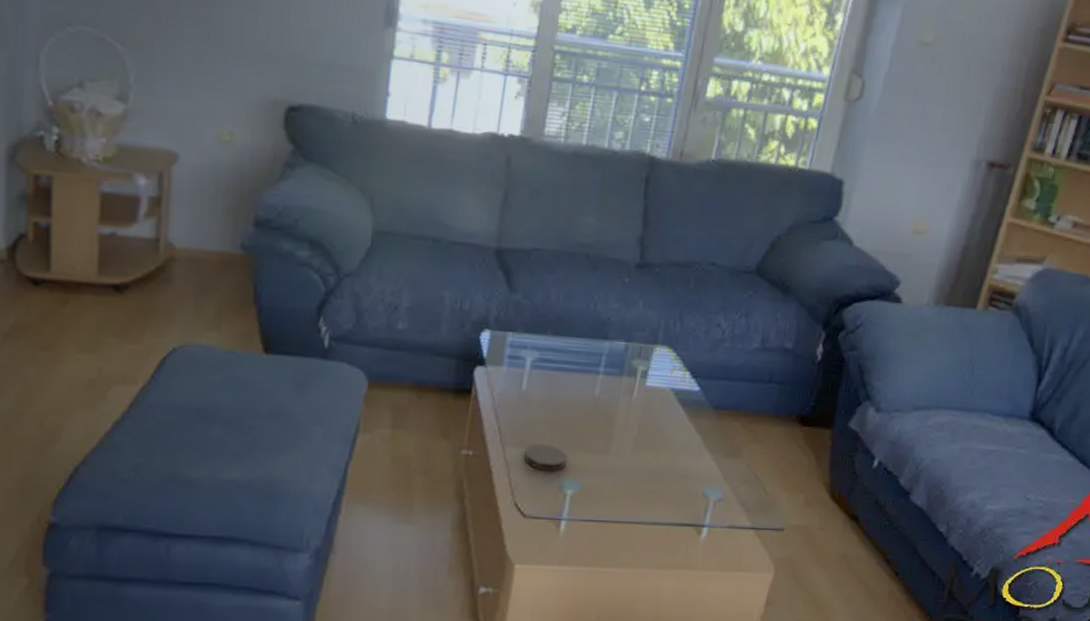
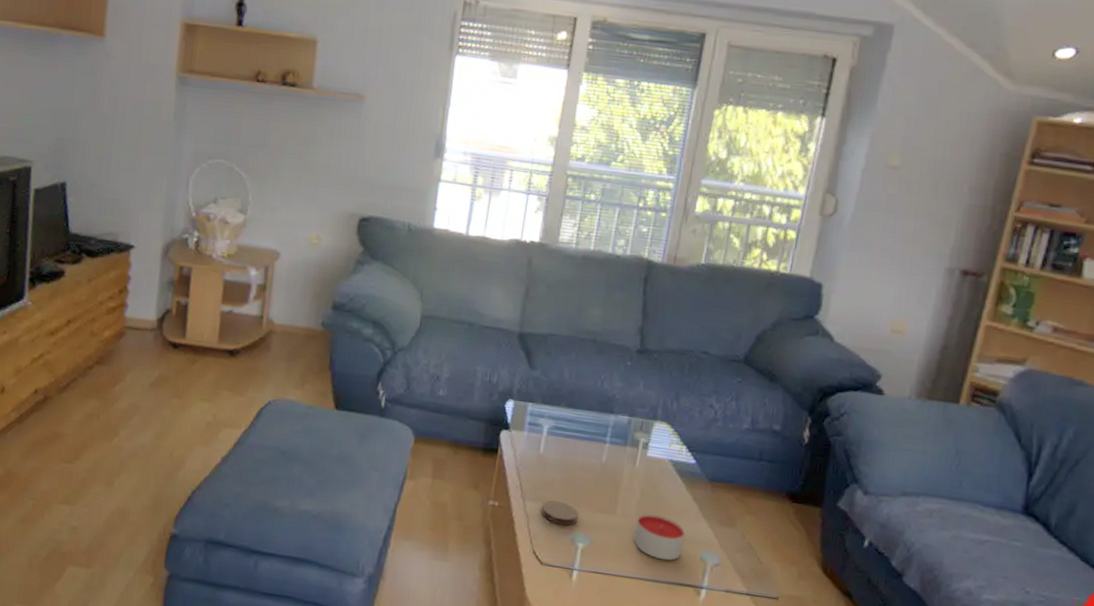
candle: none [629,450,686,500] -> present [633,513,685,561]

